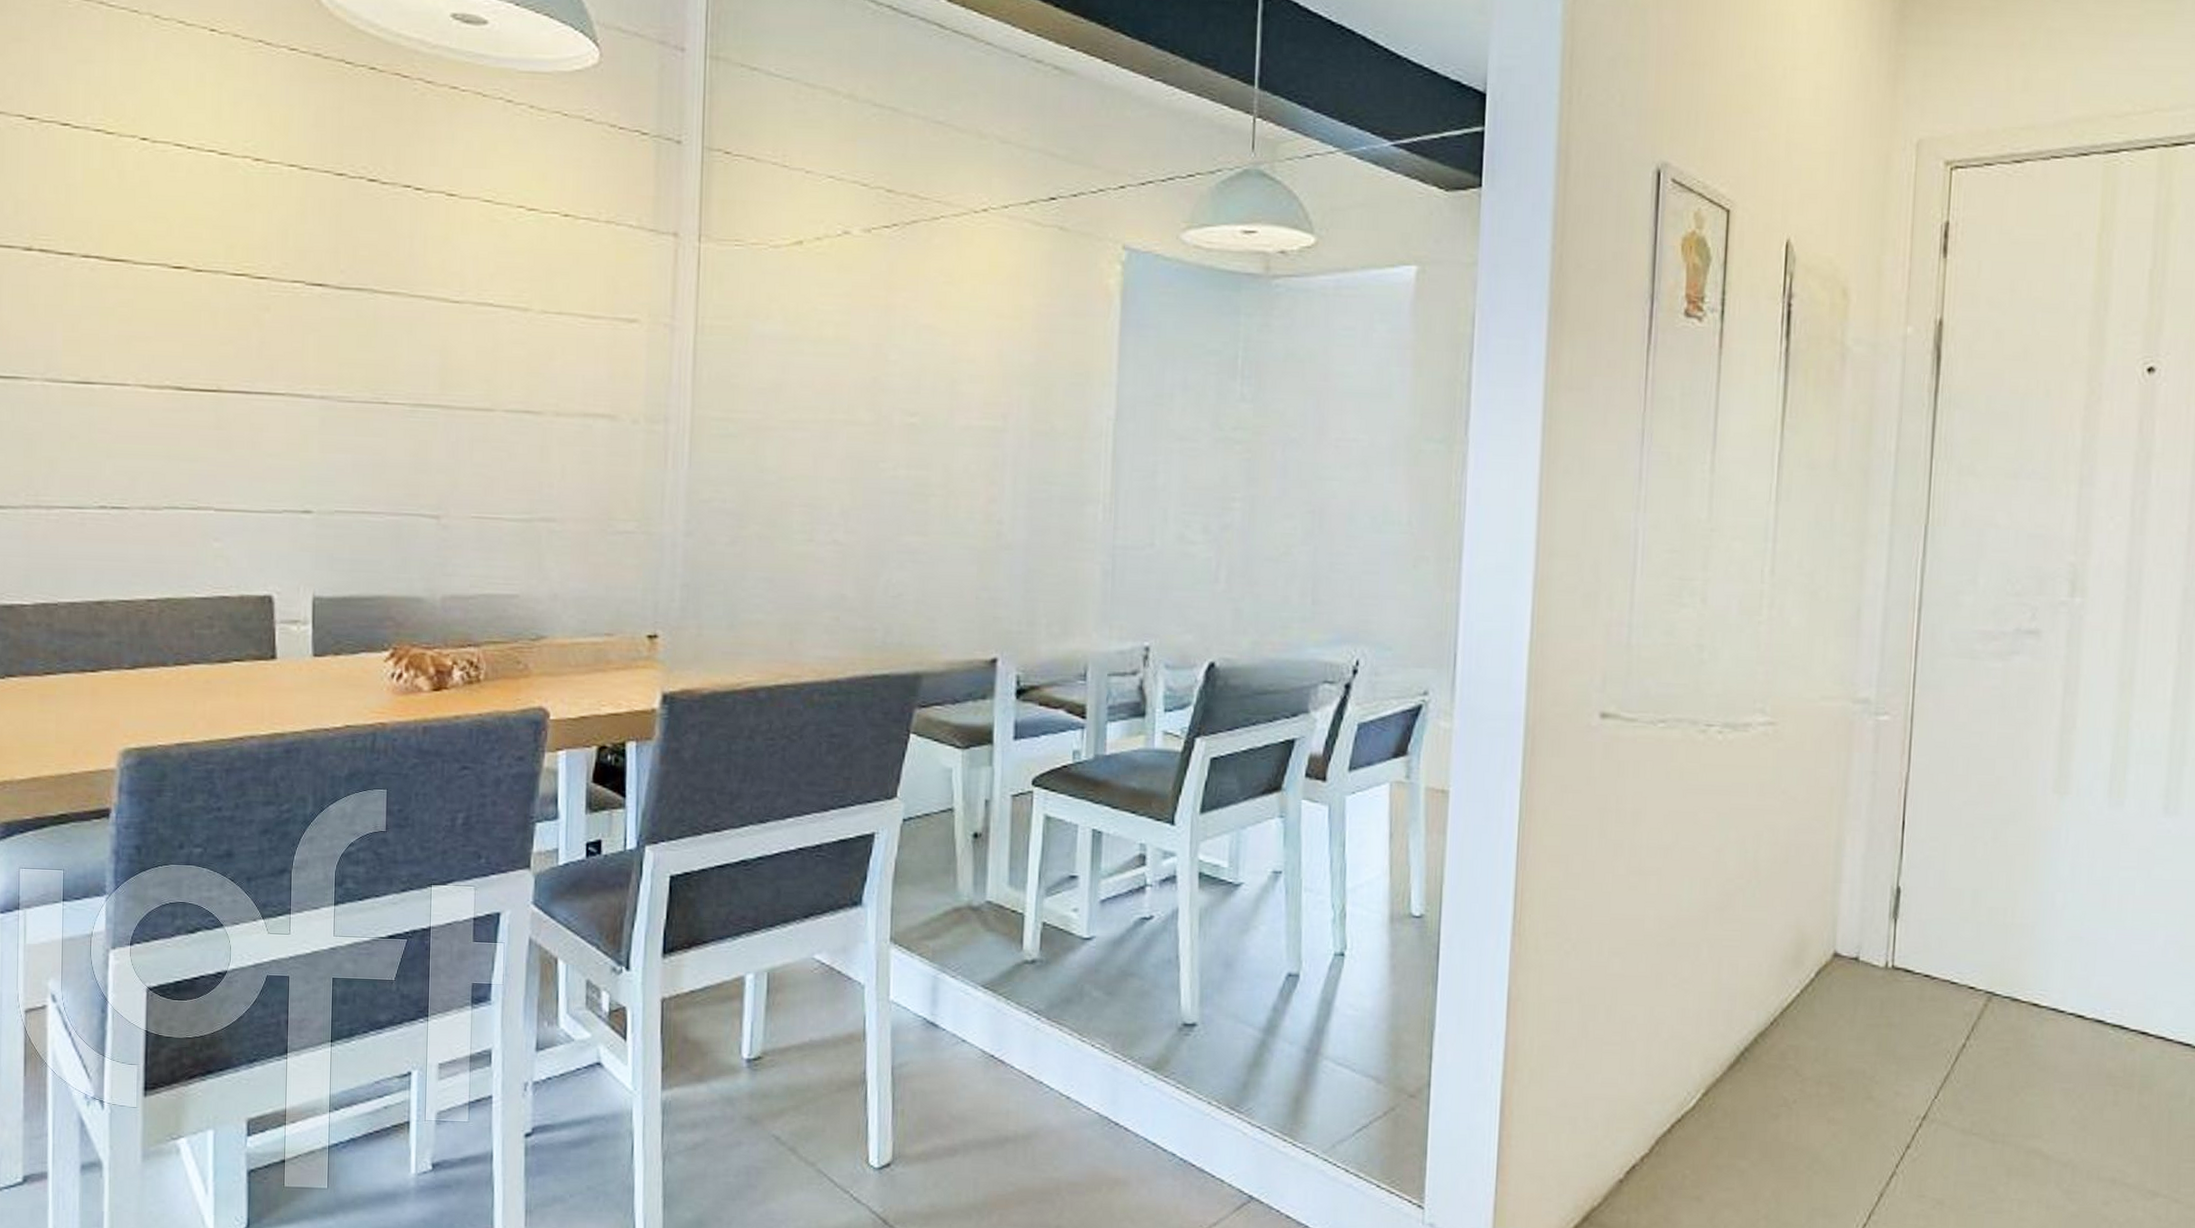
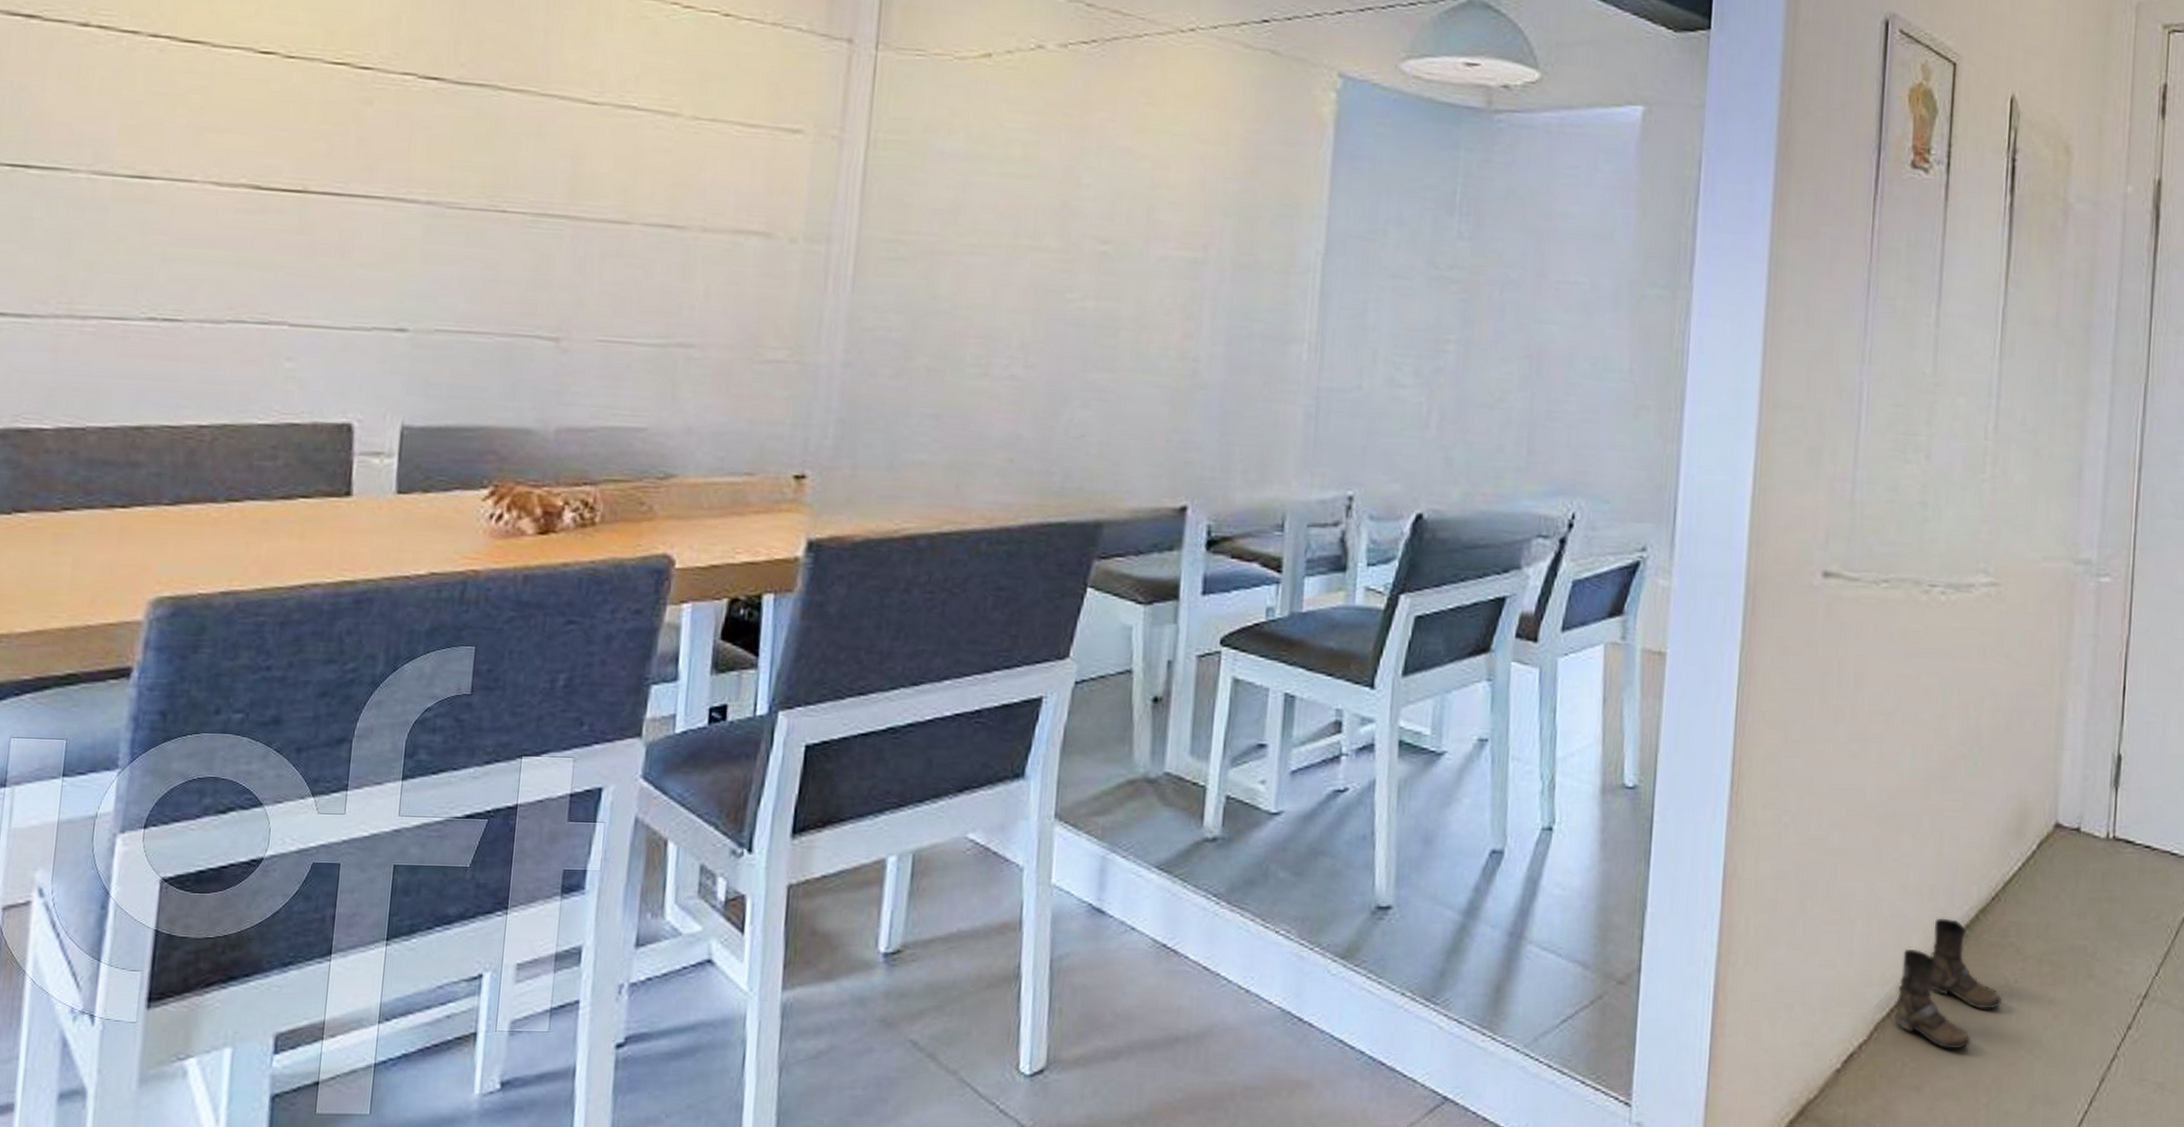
boots: none [1675,1041,1781,1164] -> present [1895,918,2002,1049]

